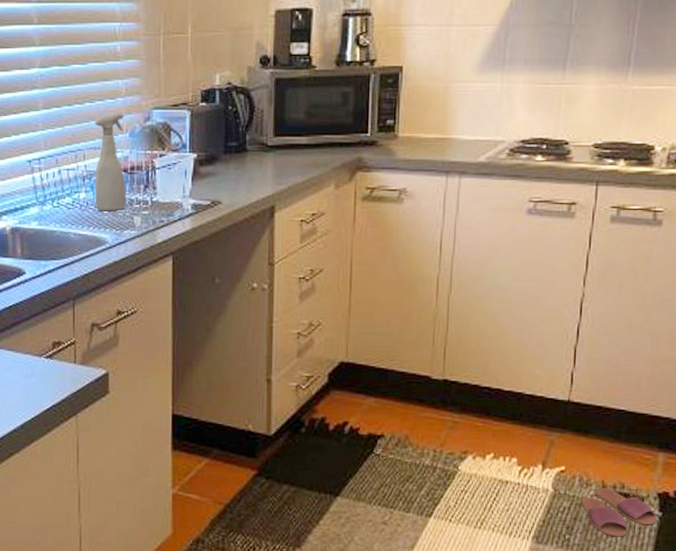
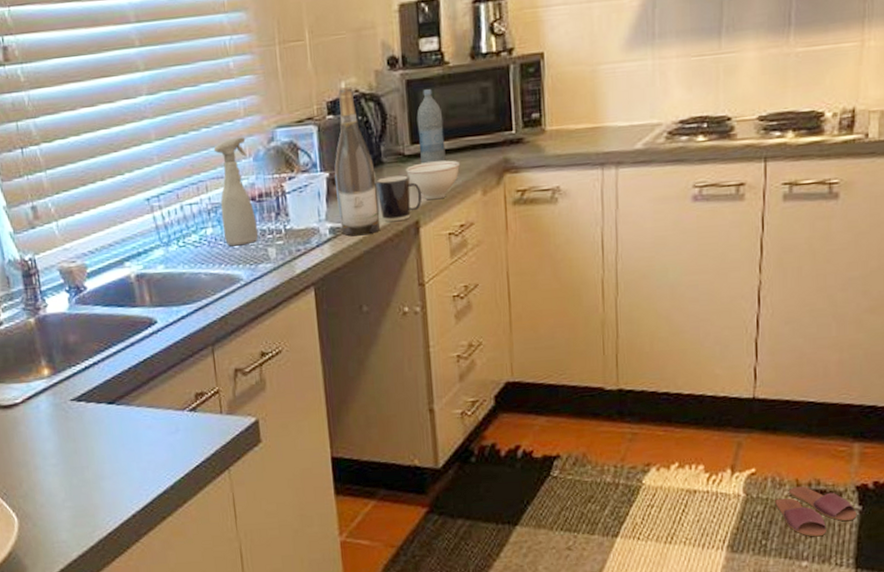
wine bottle: none [201,79,240,214] -> present [334,87,381,236]
mug: none [238,163,280,205] -> present [376,175,422,222]
bowl: none [266,154,318,189] -> present [405,160,461,200]
water bottle: none [281,88,306,155] -> present [416,88,446,164]

